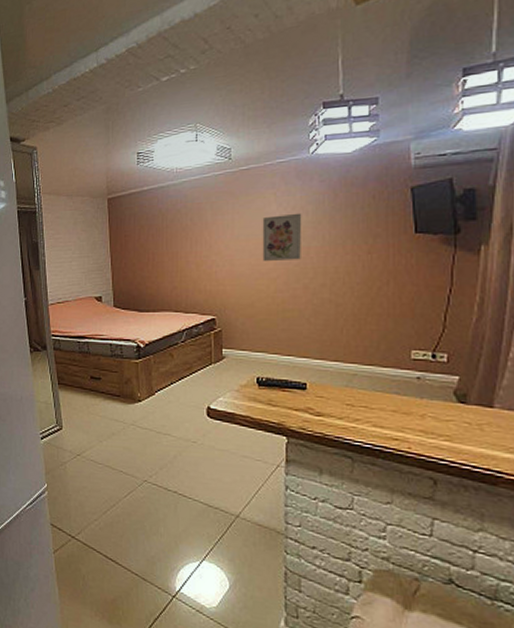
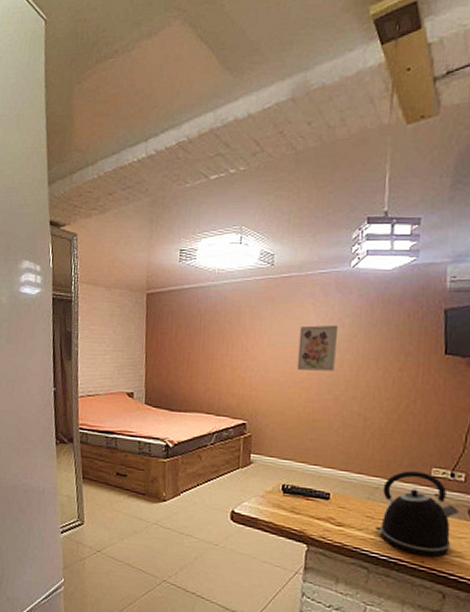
kettle: none [356,355,446,442] -> present [375,471,461,557]

